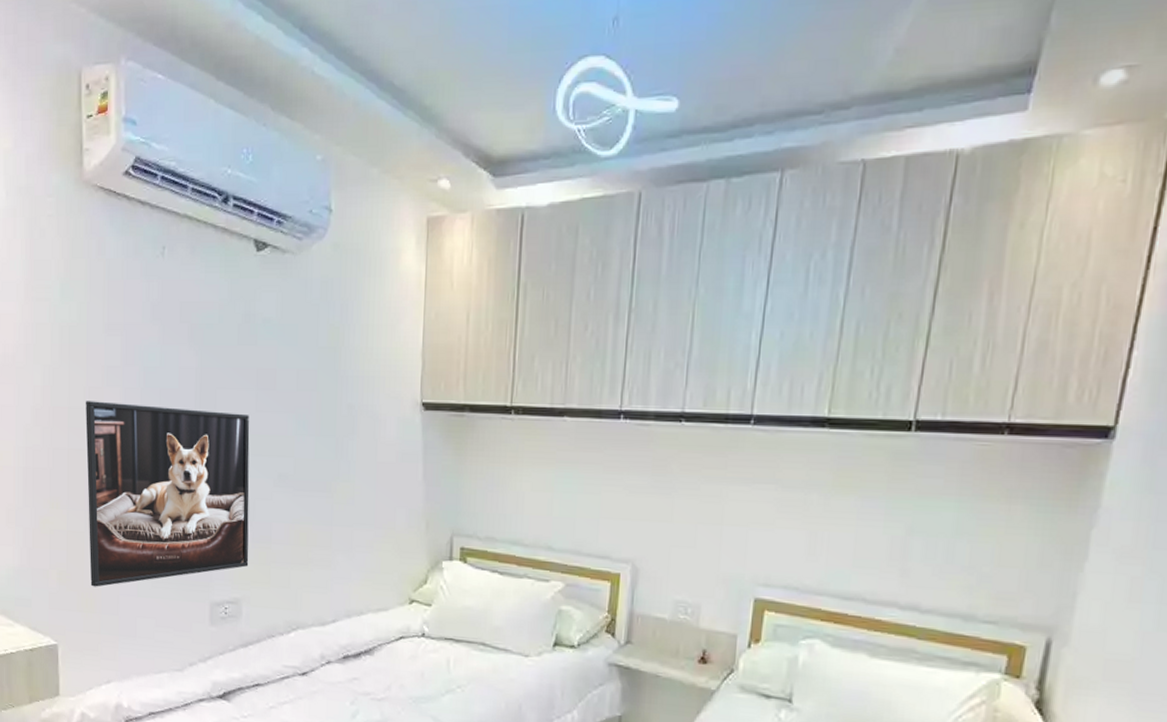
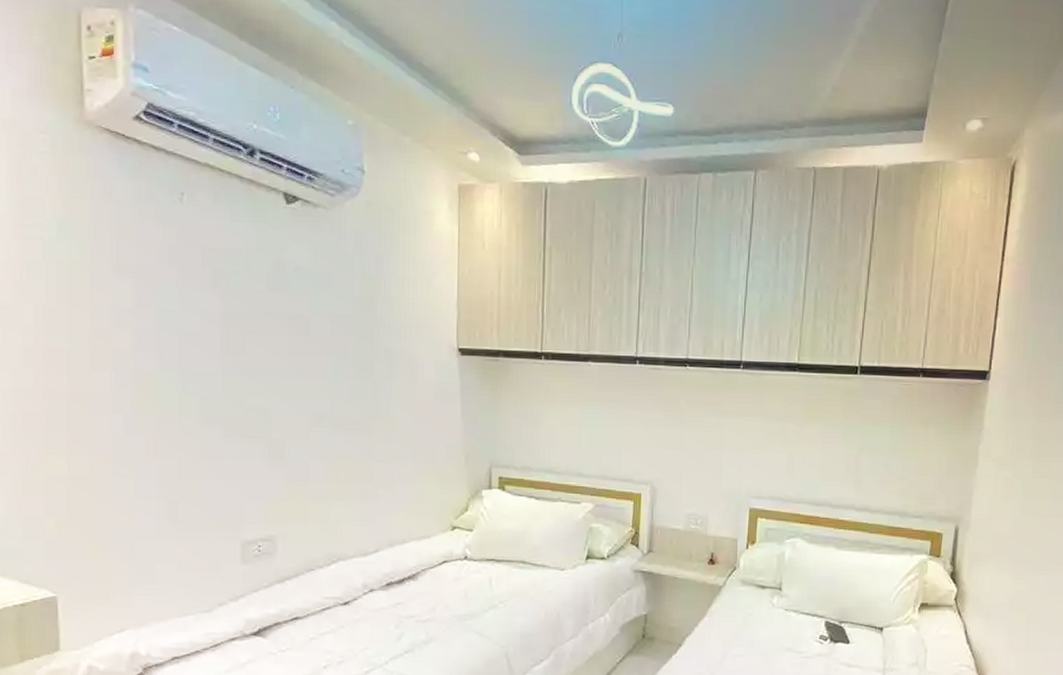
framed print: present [86,401,250,587] -> none [90,343,284,533]

